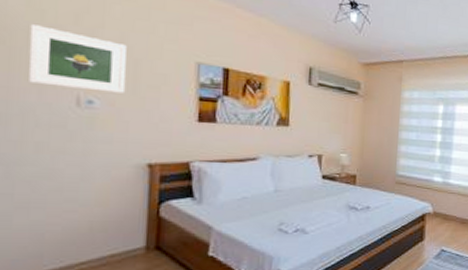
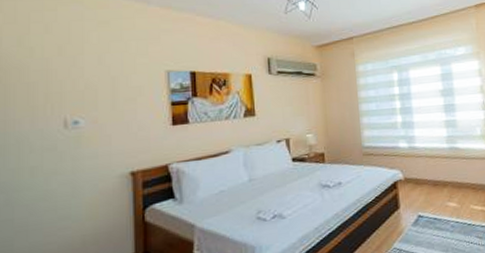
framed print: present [28,24,127,93] -> none [21,61,106,114]

